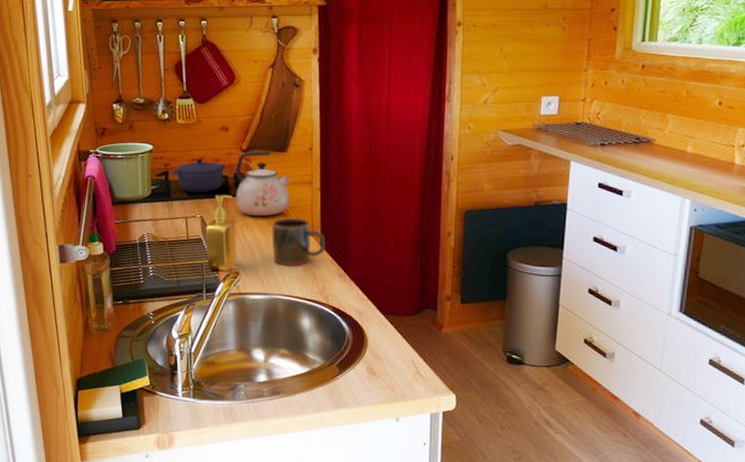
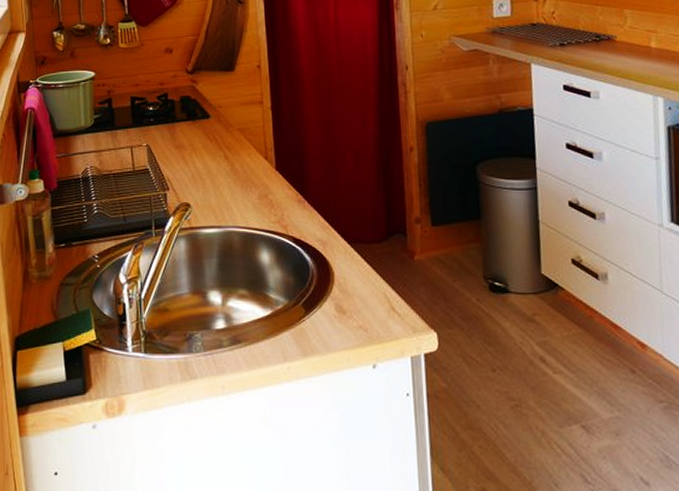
cooking pot: present [171,157,227,194] -> none [115,82,172,121]
soap dispenser: present [206,194,237,271] -> none [153,119,187,204]
kettle: present [236,151,290,217] -> none [182,71,240,142]
mug: present [271,217,326,266] -> none [222,140,281,194]

